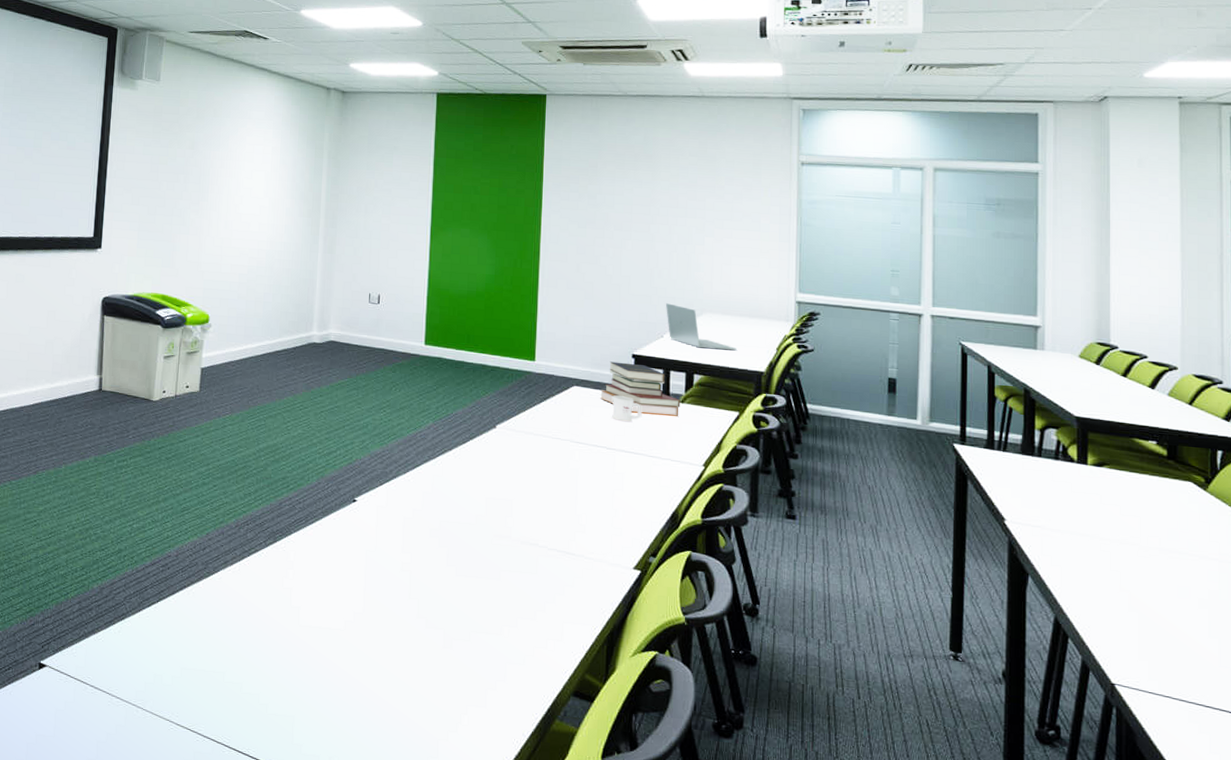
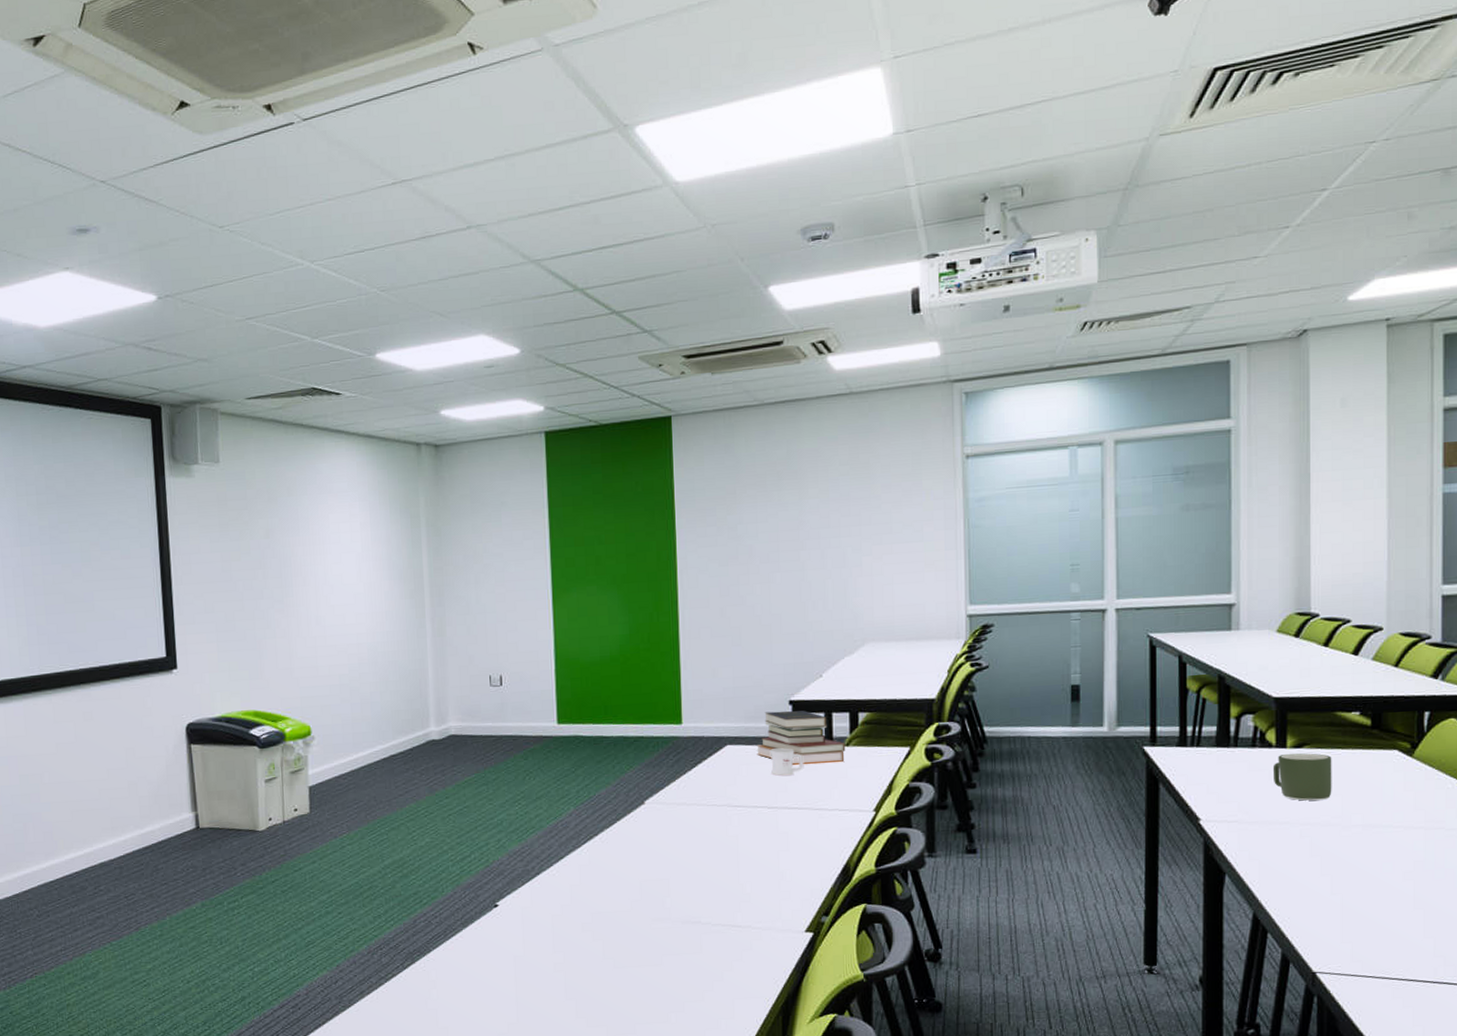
laptop: present [666,303,737,351] -> none [823,637,904,683]
mug: none [1074,470,1130,520] -> present [1273,753,1332,801]

